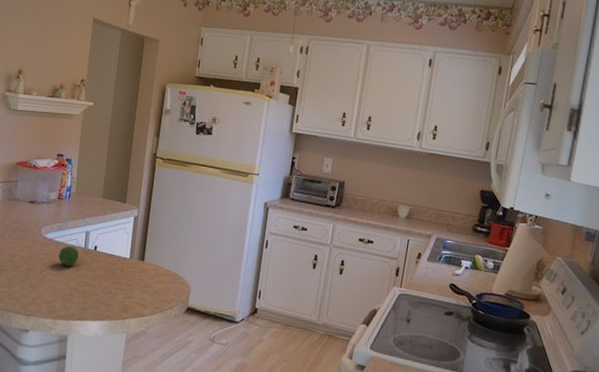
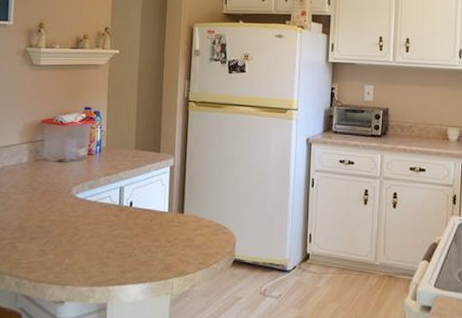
fruit: present [58,245,80,266] -> none [92,204,115,227]

